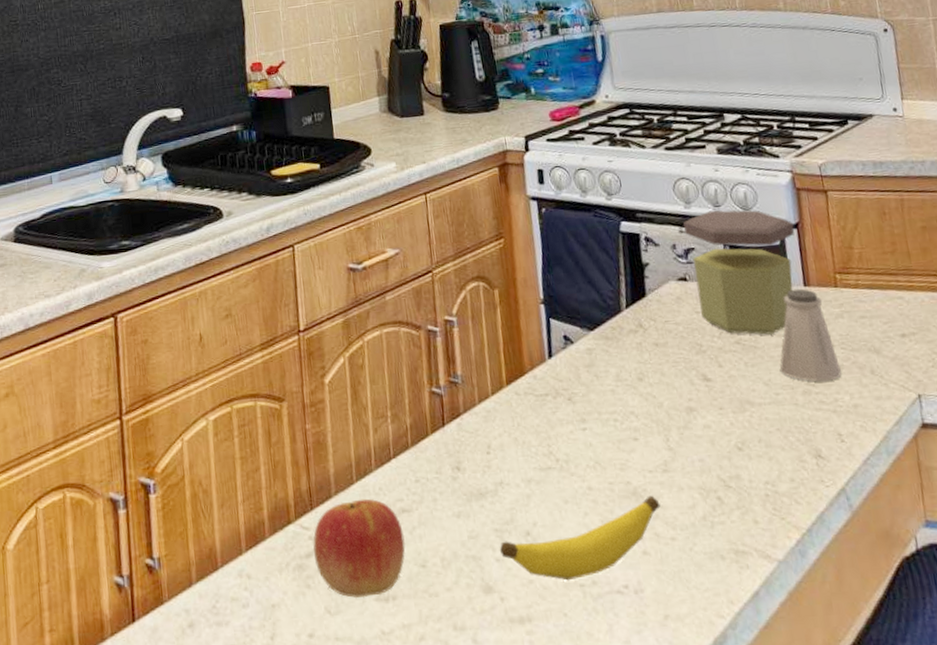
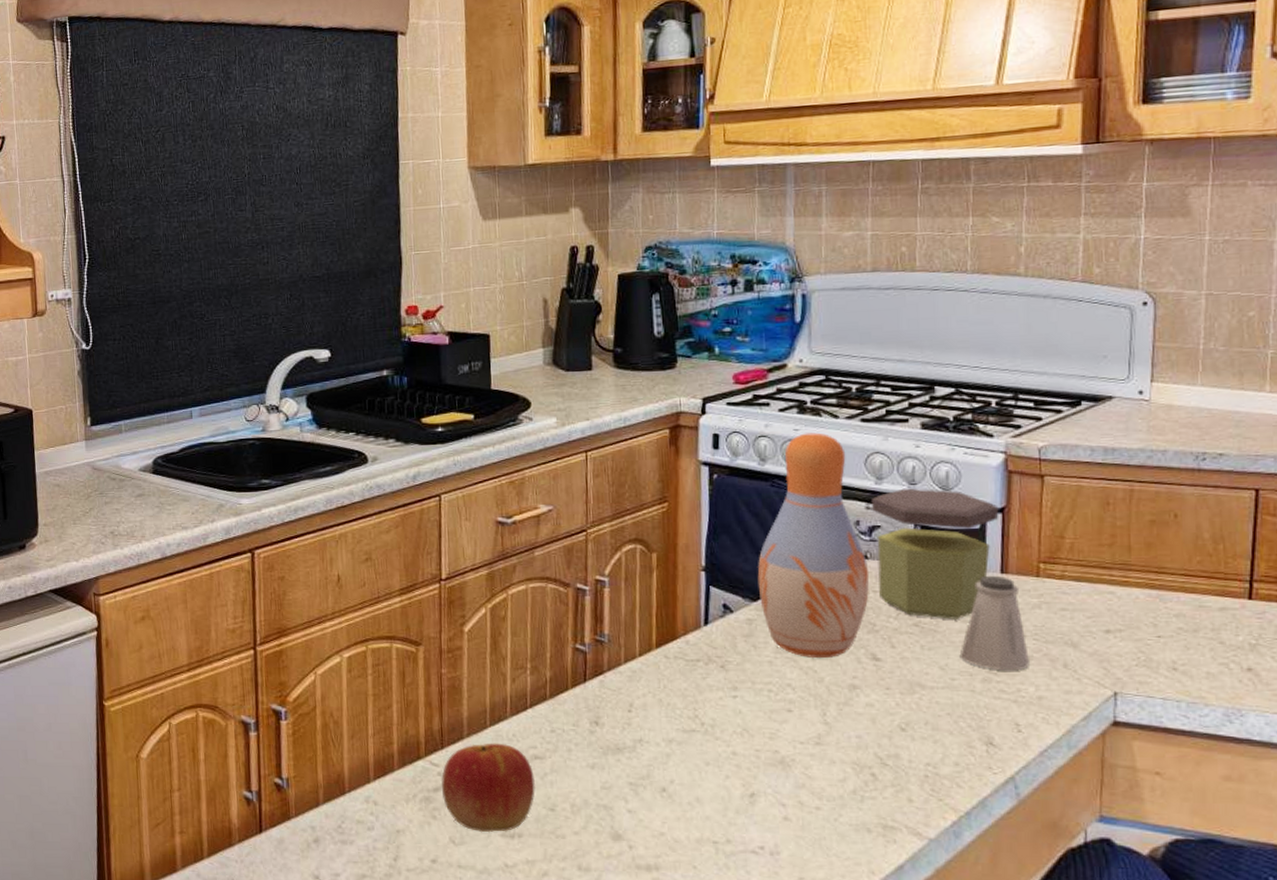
banana: present [499,495,660,581] -> none [632,765,808,837]
vase: none [590,162,693,384] -> present [757,432,870,659]

